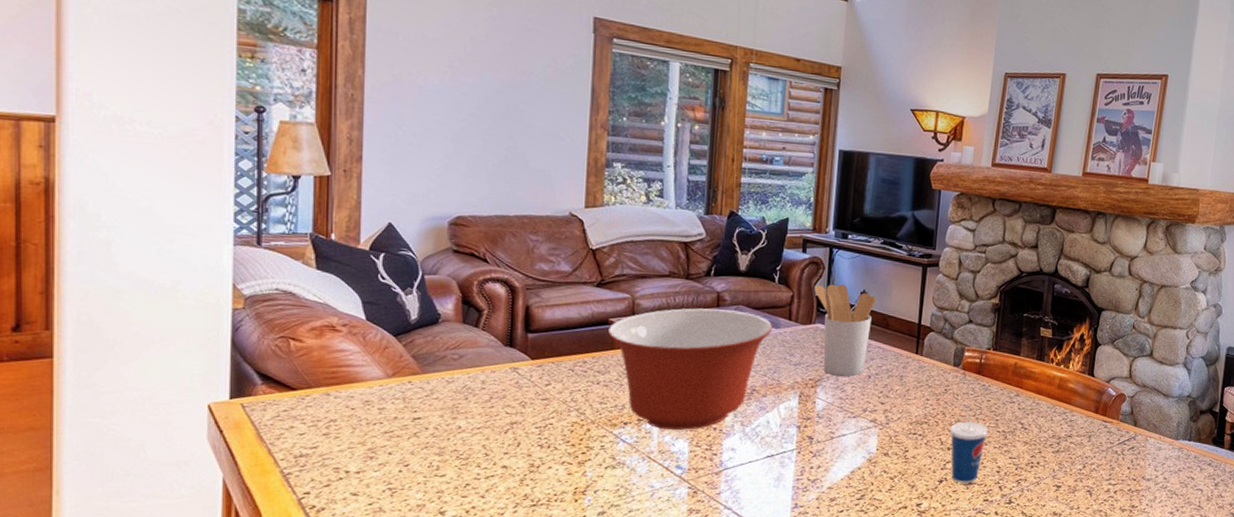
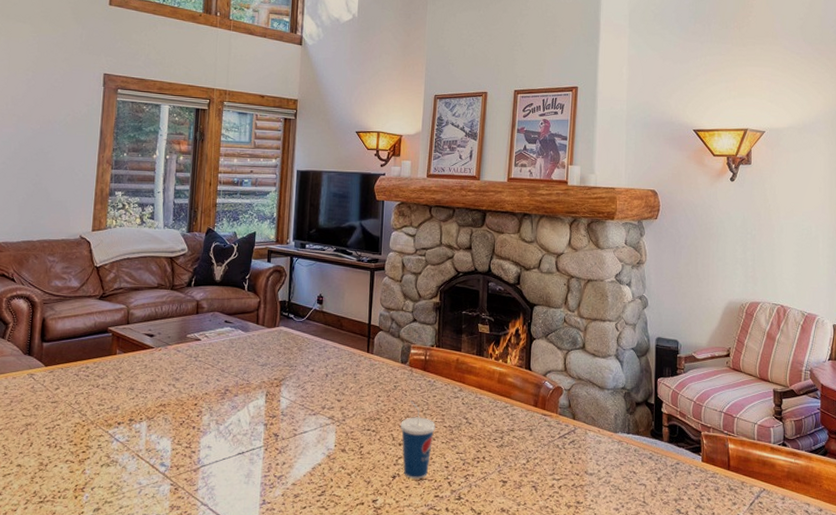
mixing bowl: present [607,308,773,431] -> none [106,316,243,430]
utensil holder: present [814,284,877,377] -> none [278,290,332,376]

